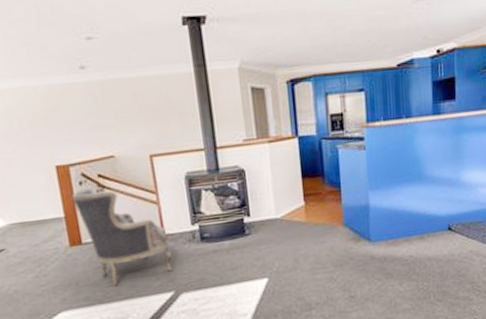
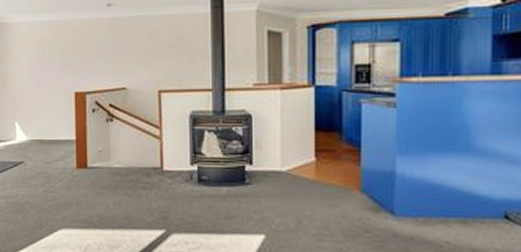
armchair: present [71,187,173,287] -> none [84,115,168,214]

